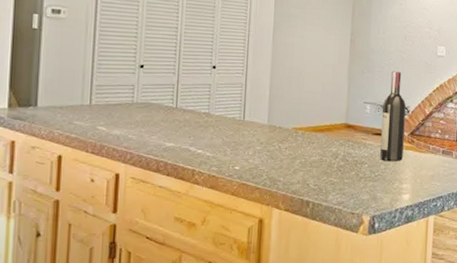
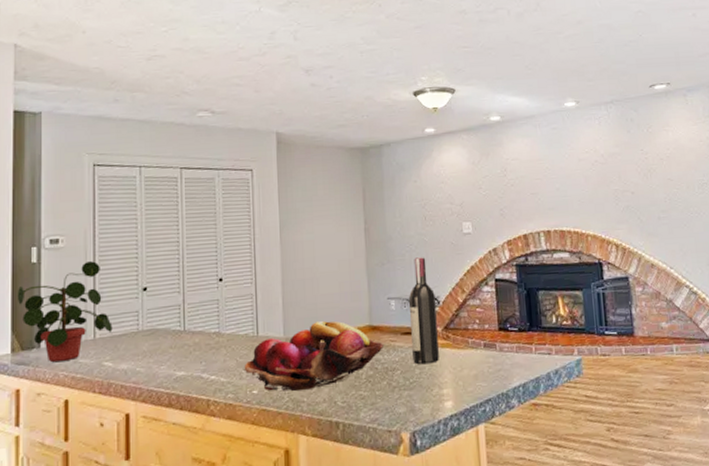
potted plant: none [17,34,109,122] -> present [18,261,113,363]
fruit basket: none [228,115,356,172] -> present [244,321,383,392]

